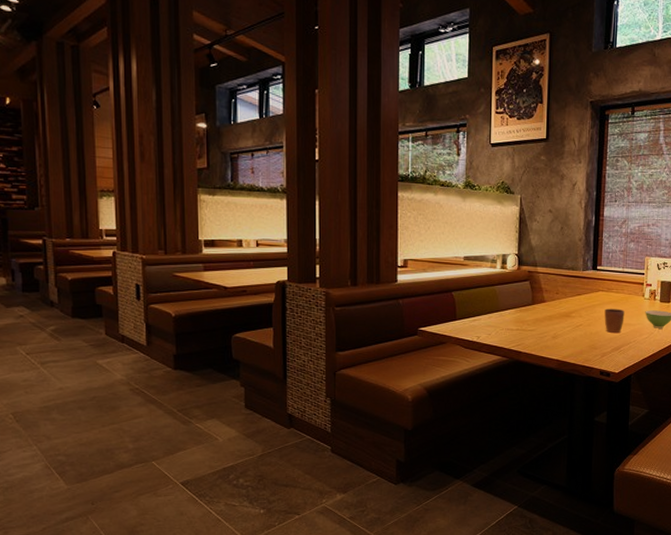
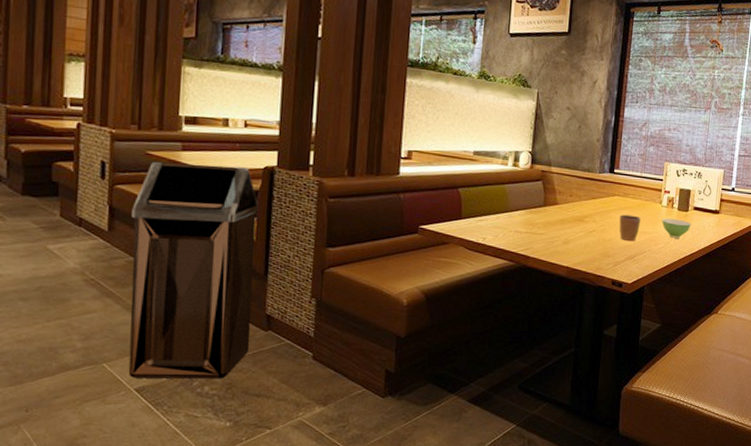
trash bin: none [165,282,276,473] -> present [128,161,258,379]

